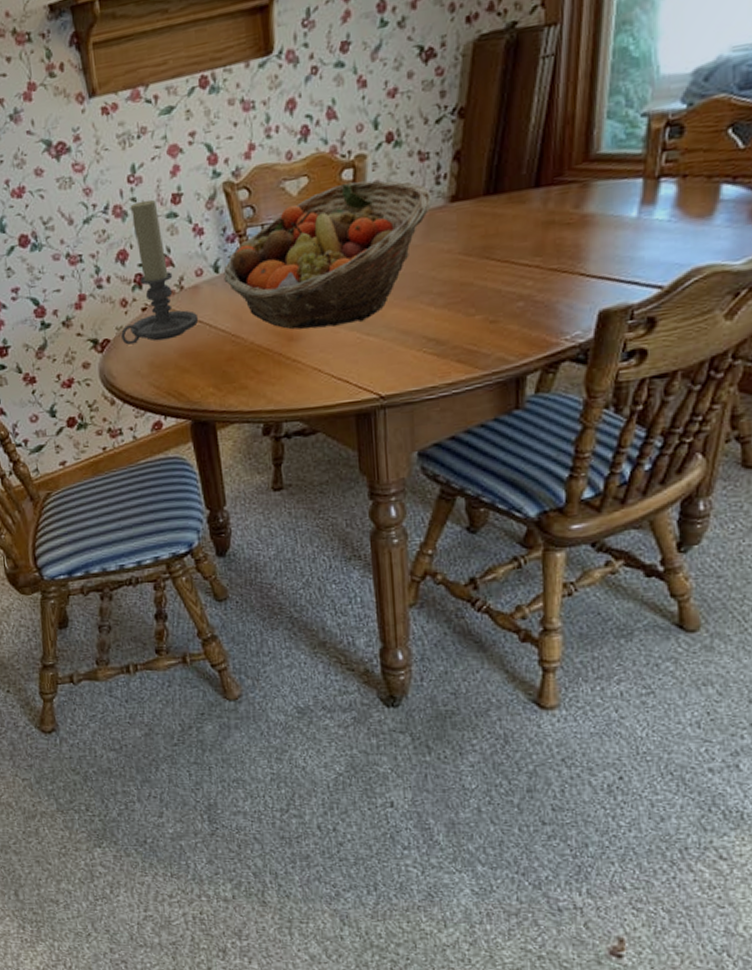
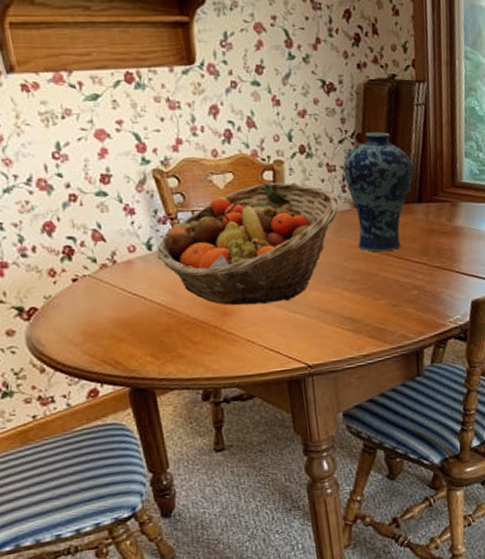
candle holder: present [121,199,199,345] -> none [50,176,133,314]
vase: none [439,101,532,256] -> present [343,132,414,251]

